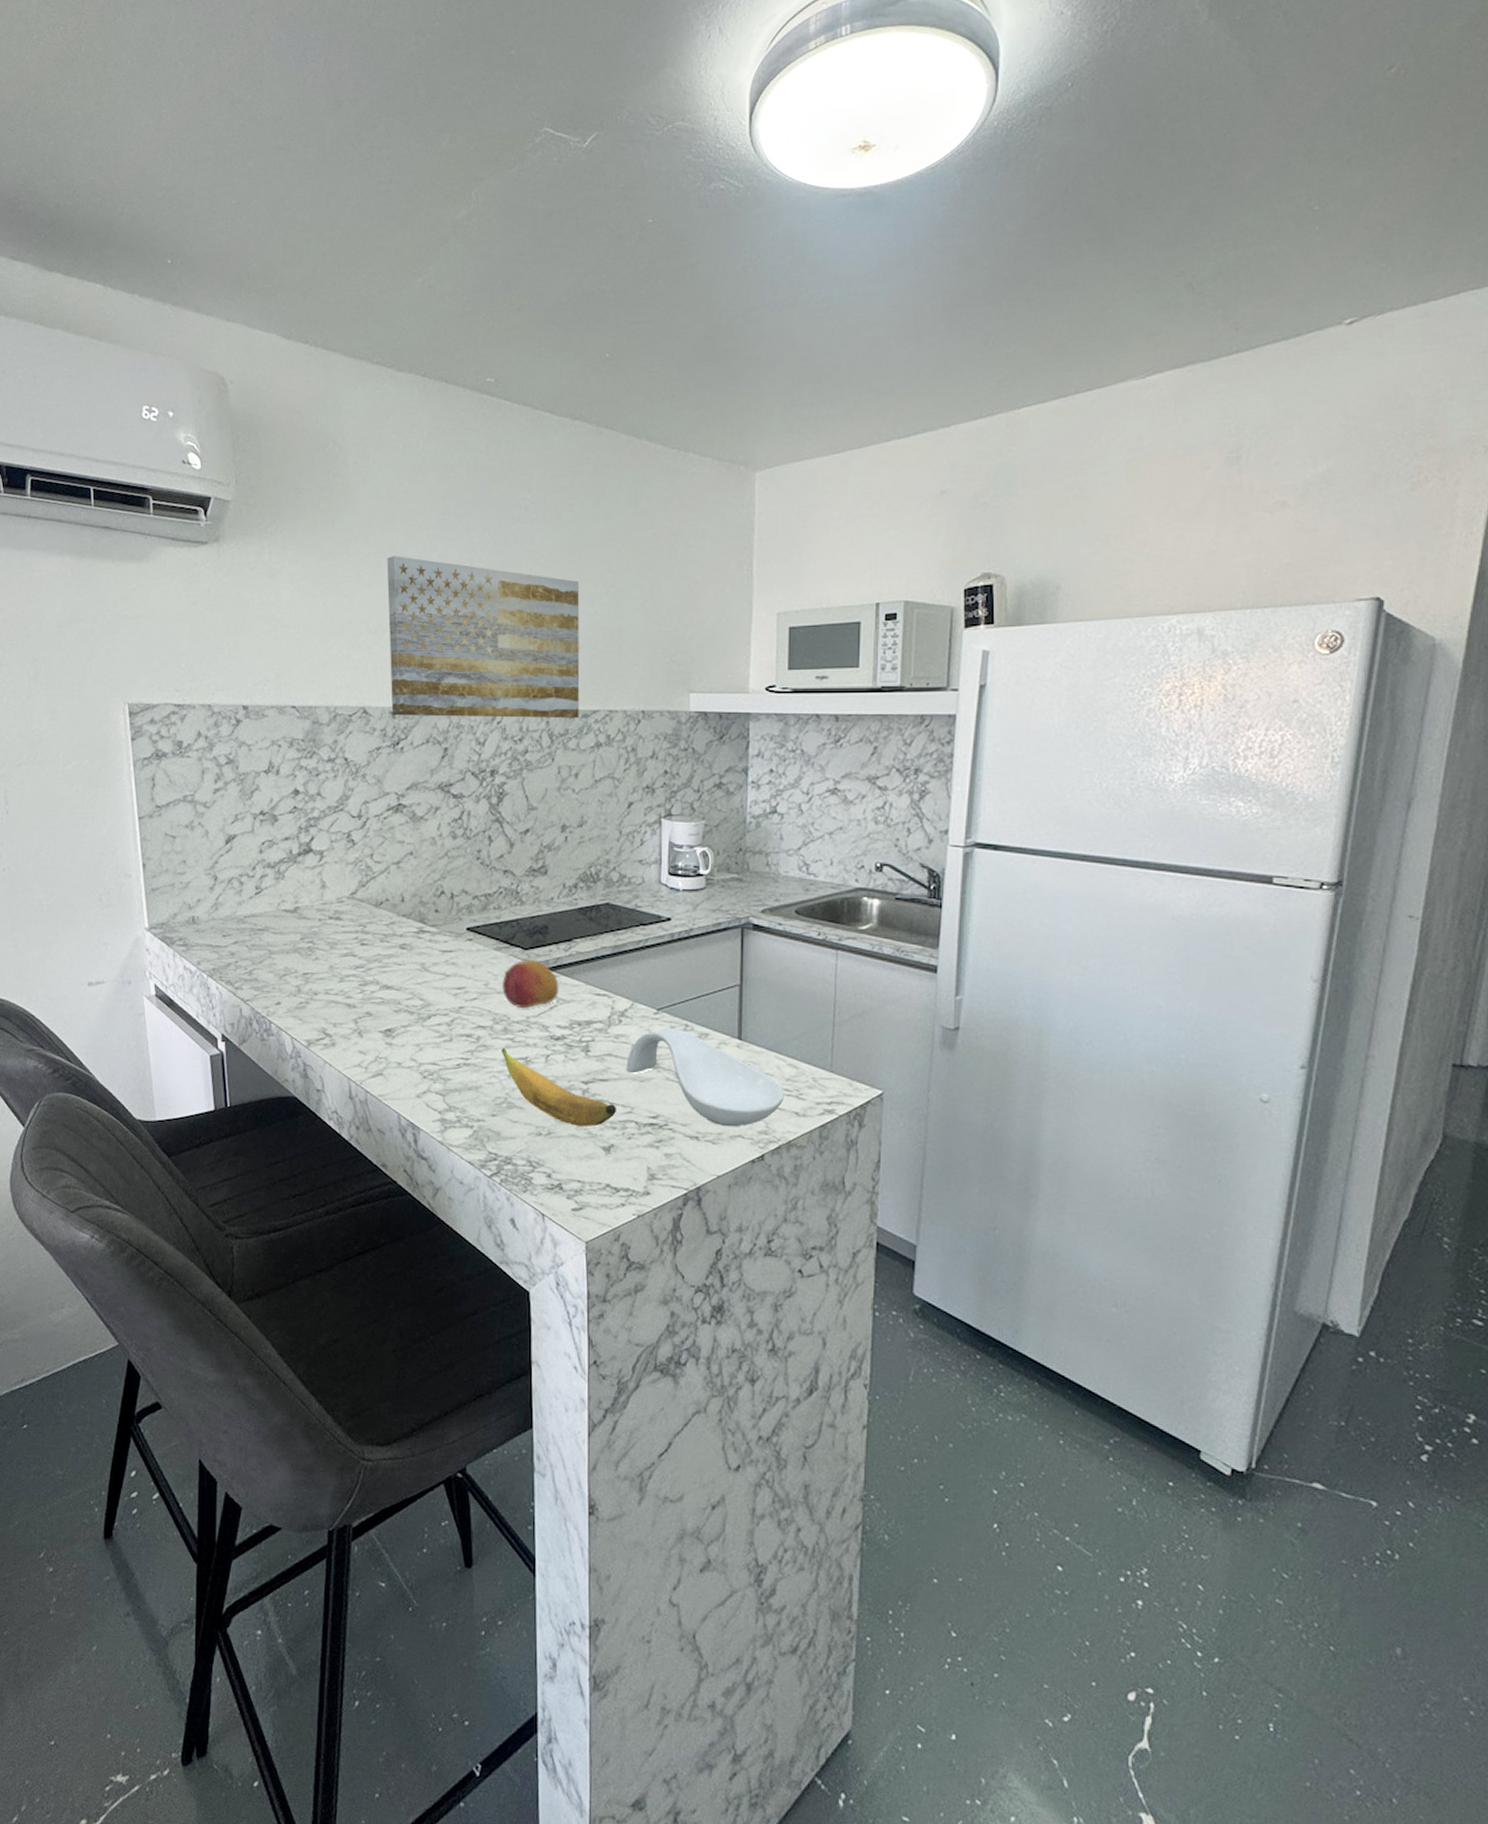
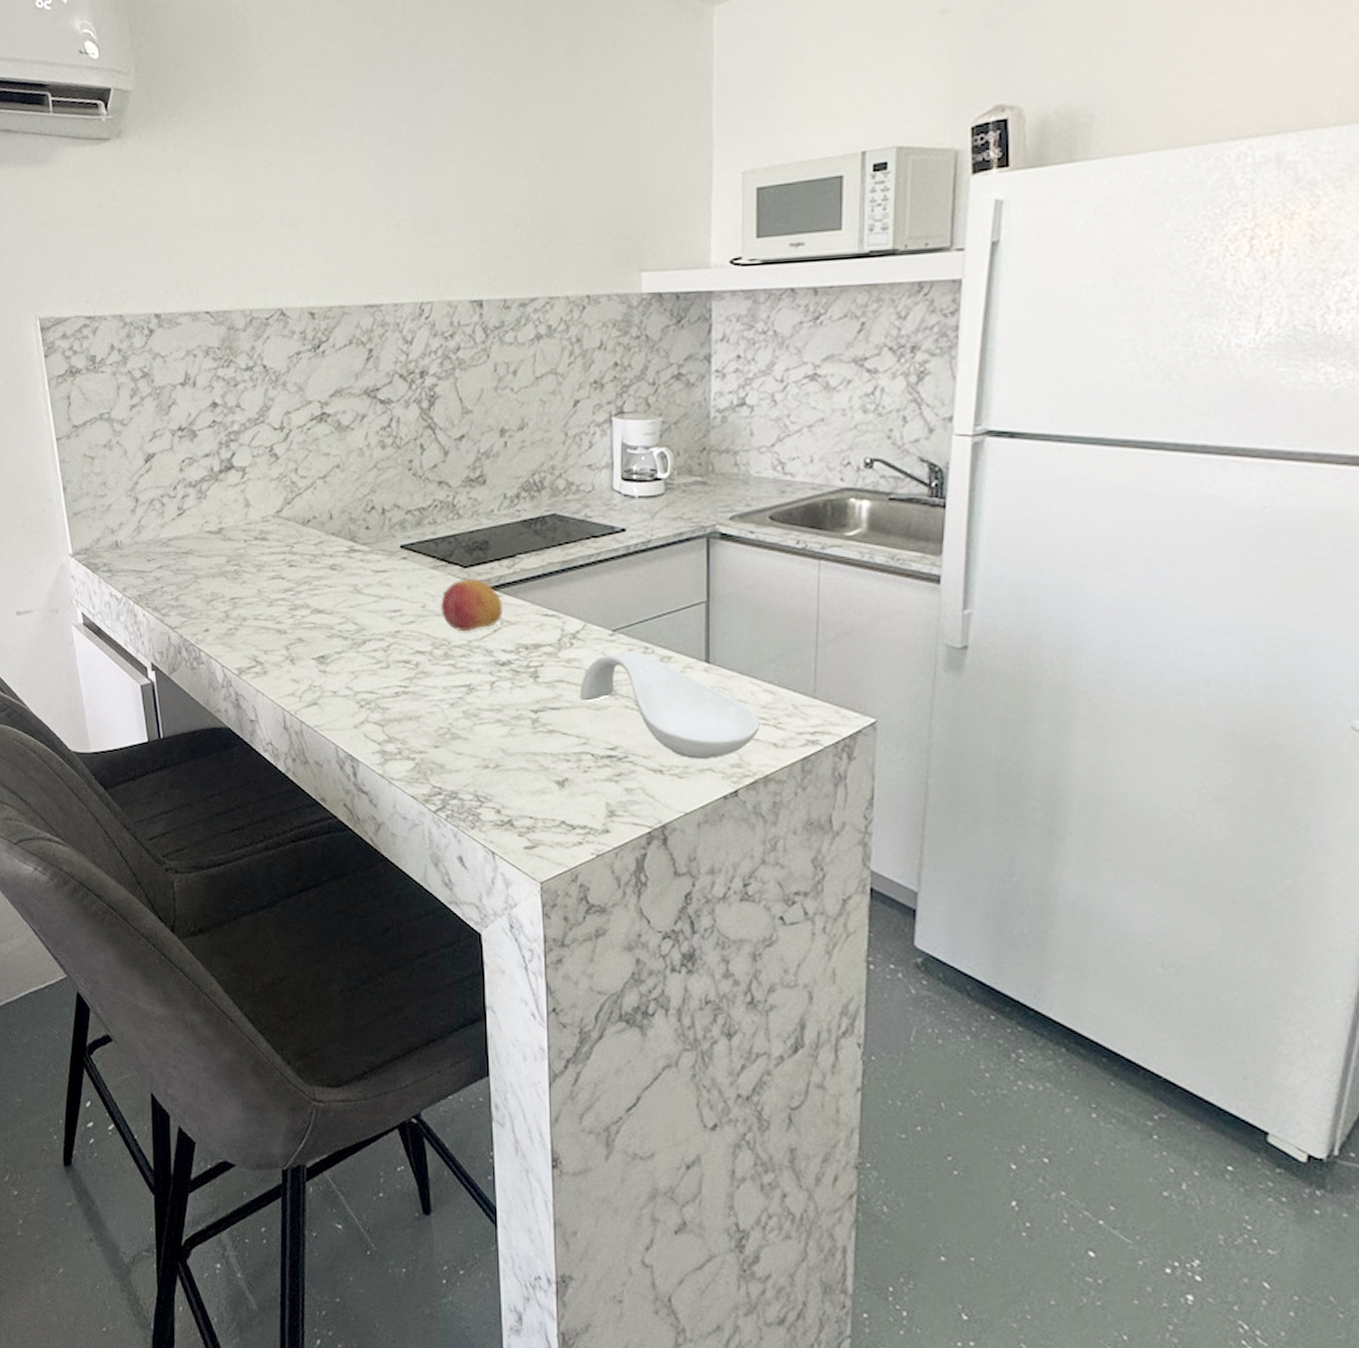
wall art: present [387,556,580,719] -> none [299,137,516,317]
banana: present [501,1047,616,1127] -> none [442,674,570,760]

